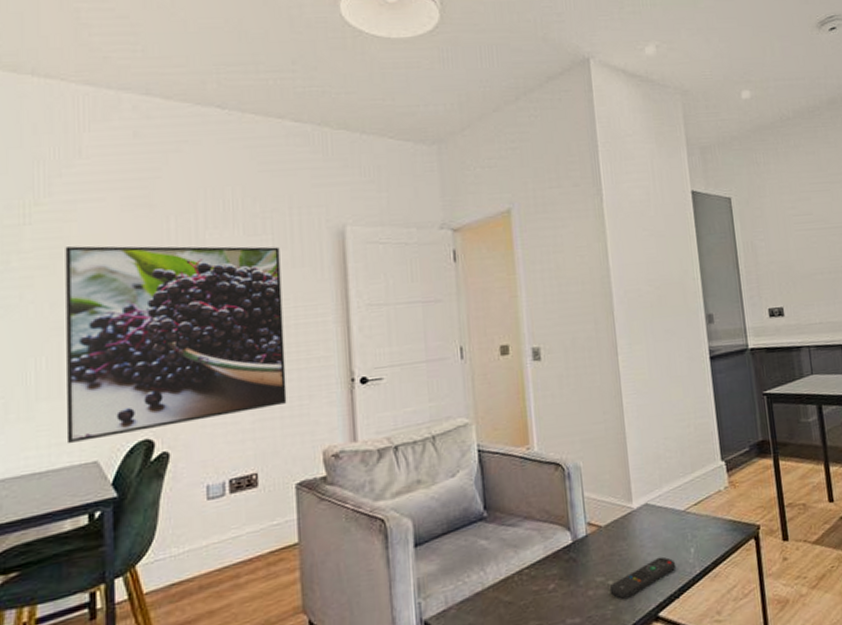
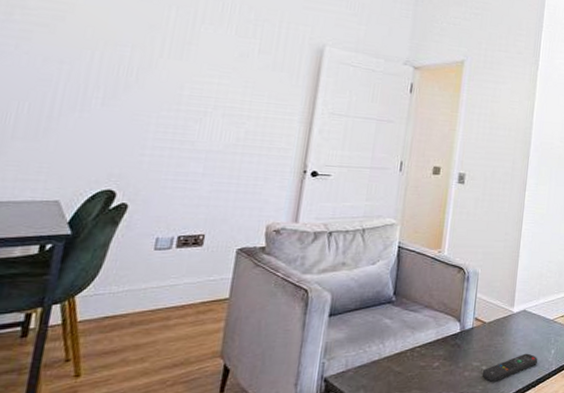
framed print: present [65,246,287,444] -> none [32,12,264,182]

